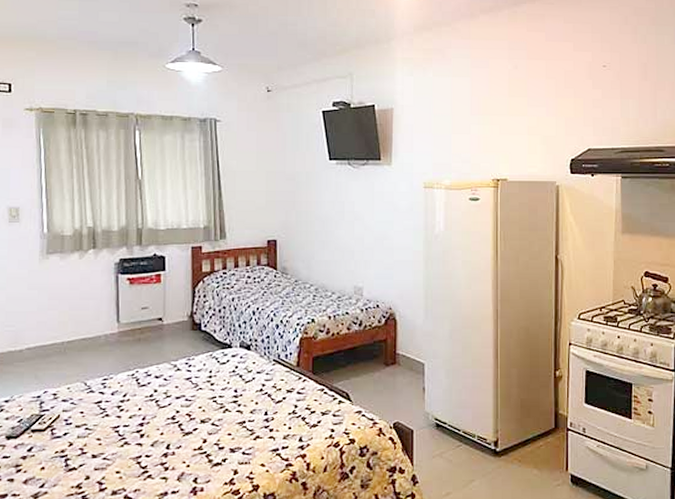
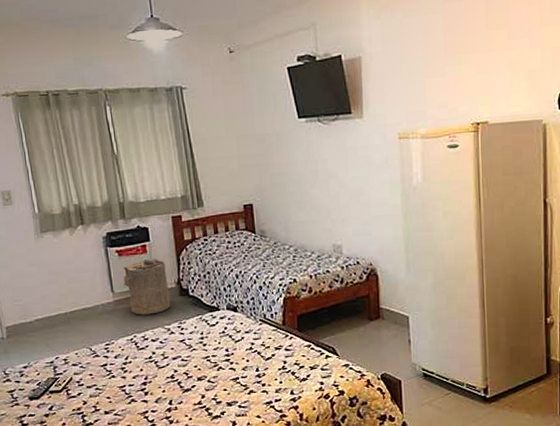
laundry hamper: none [131,289,181,349] -> present [123,258,171,315]

